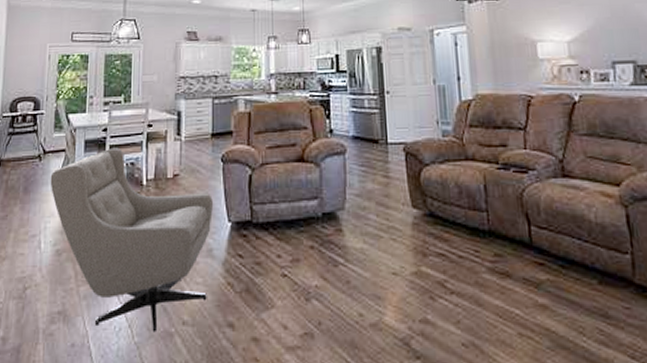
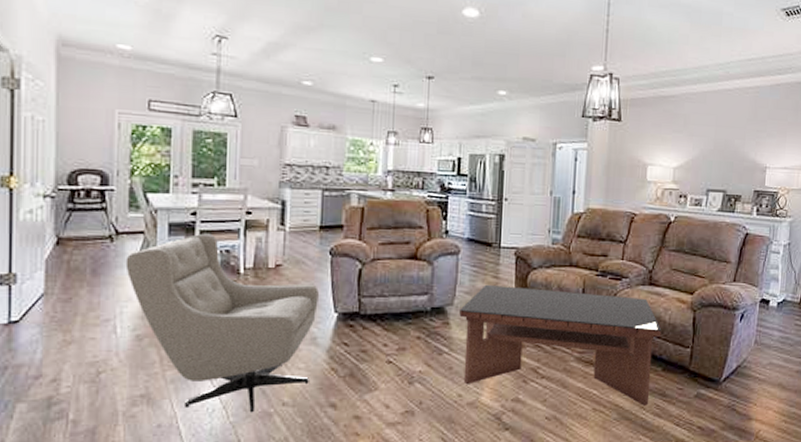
coffee table: none [352,185,589,330] -> present [459,284,662,406]

